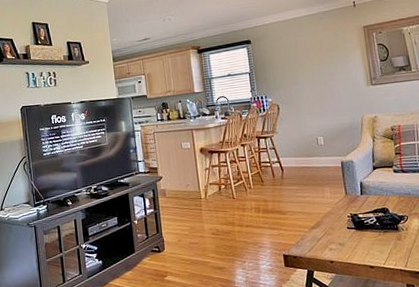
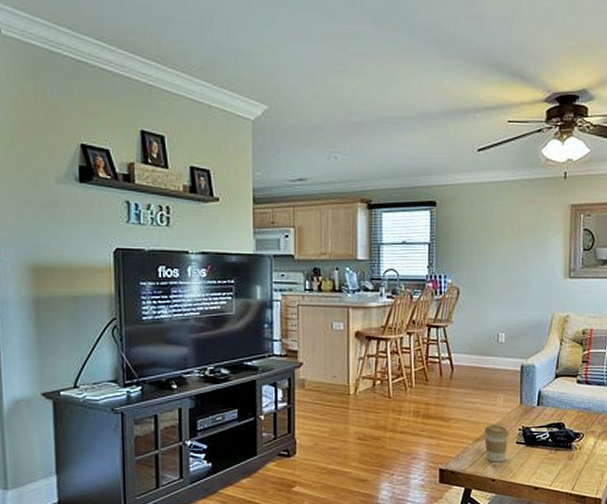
coffee cup: none [317,214,340,246] -> present [484,425,509,462]

